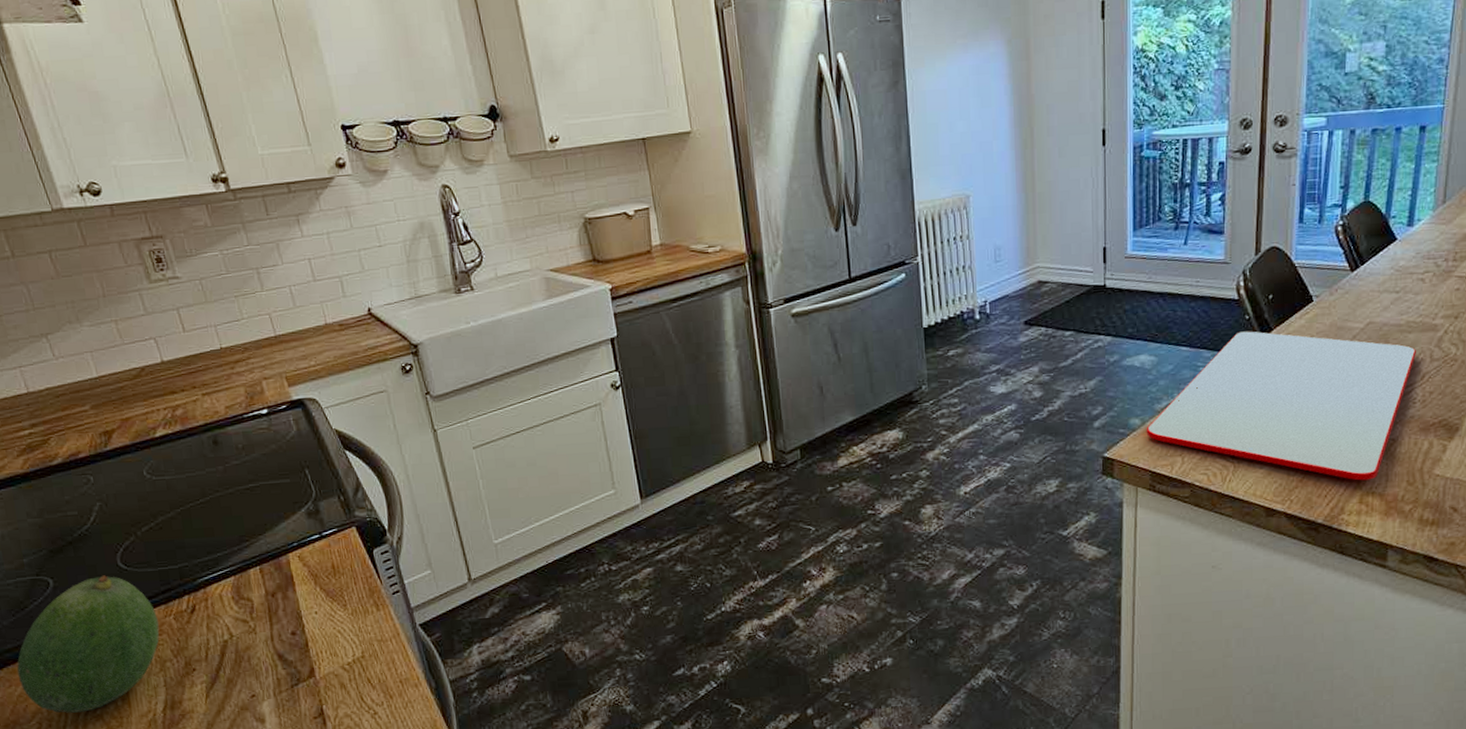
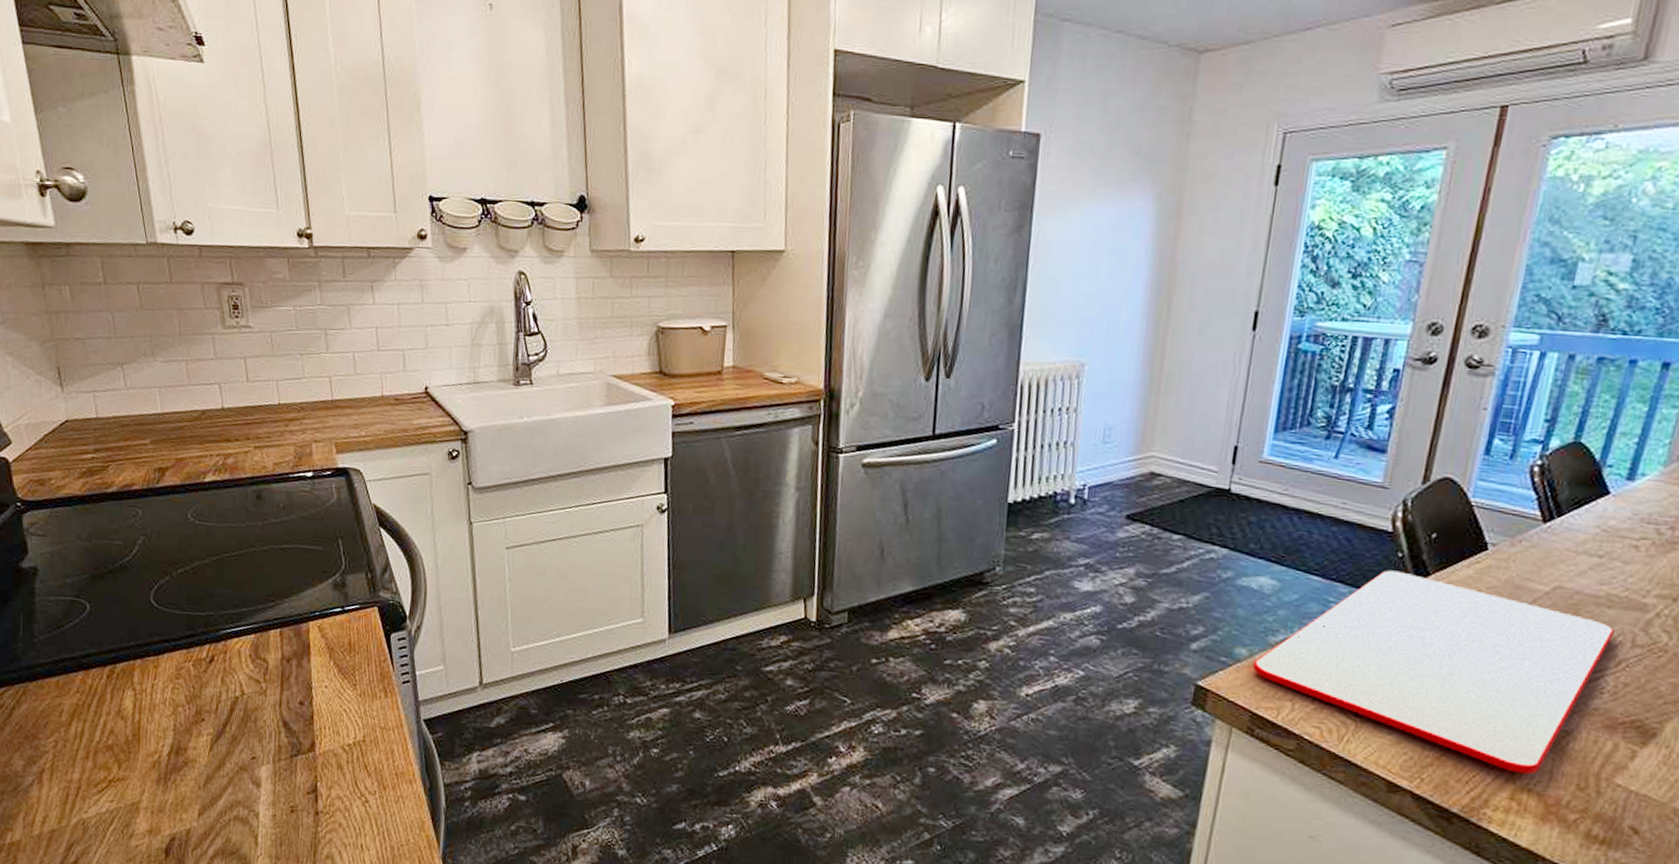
fruit: present [16,575,160,713] -> none [44,609,178,740]

